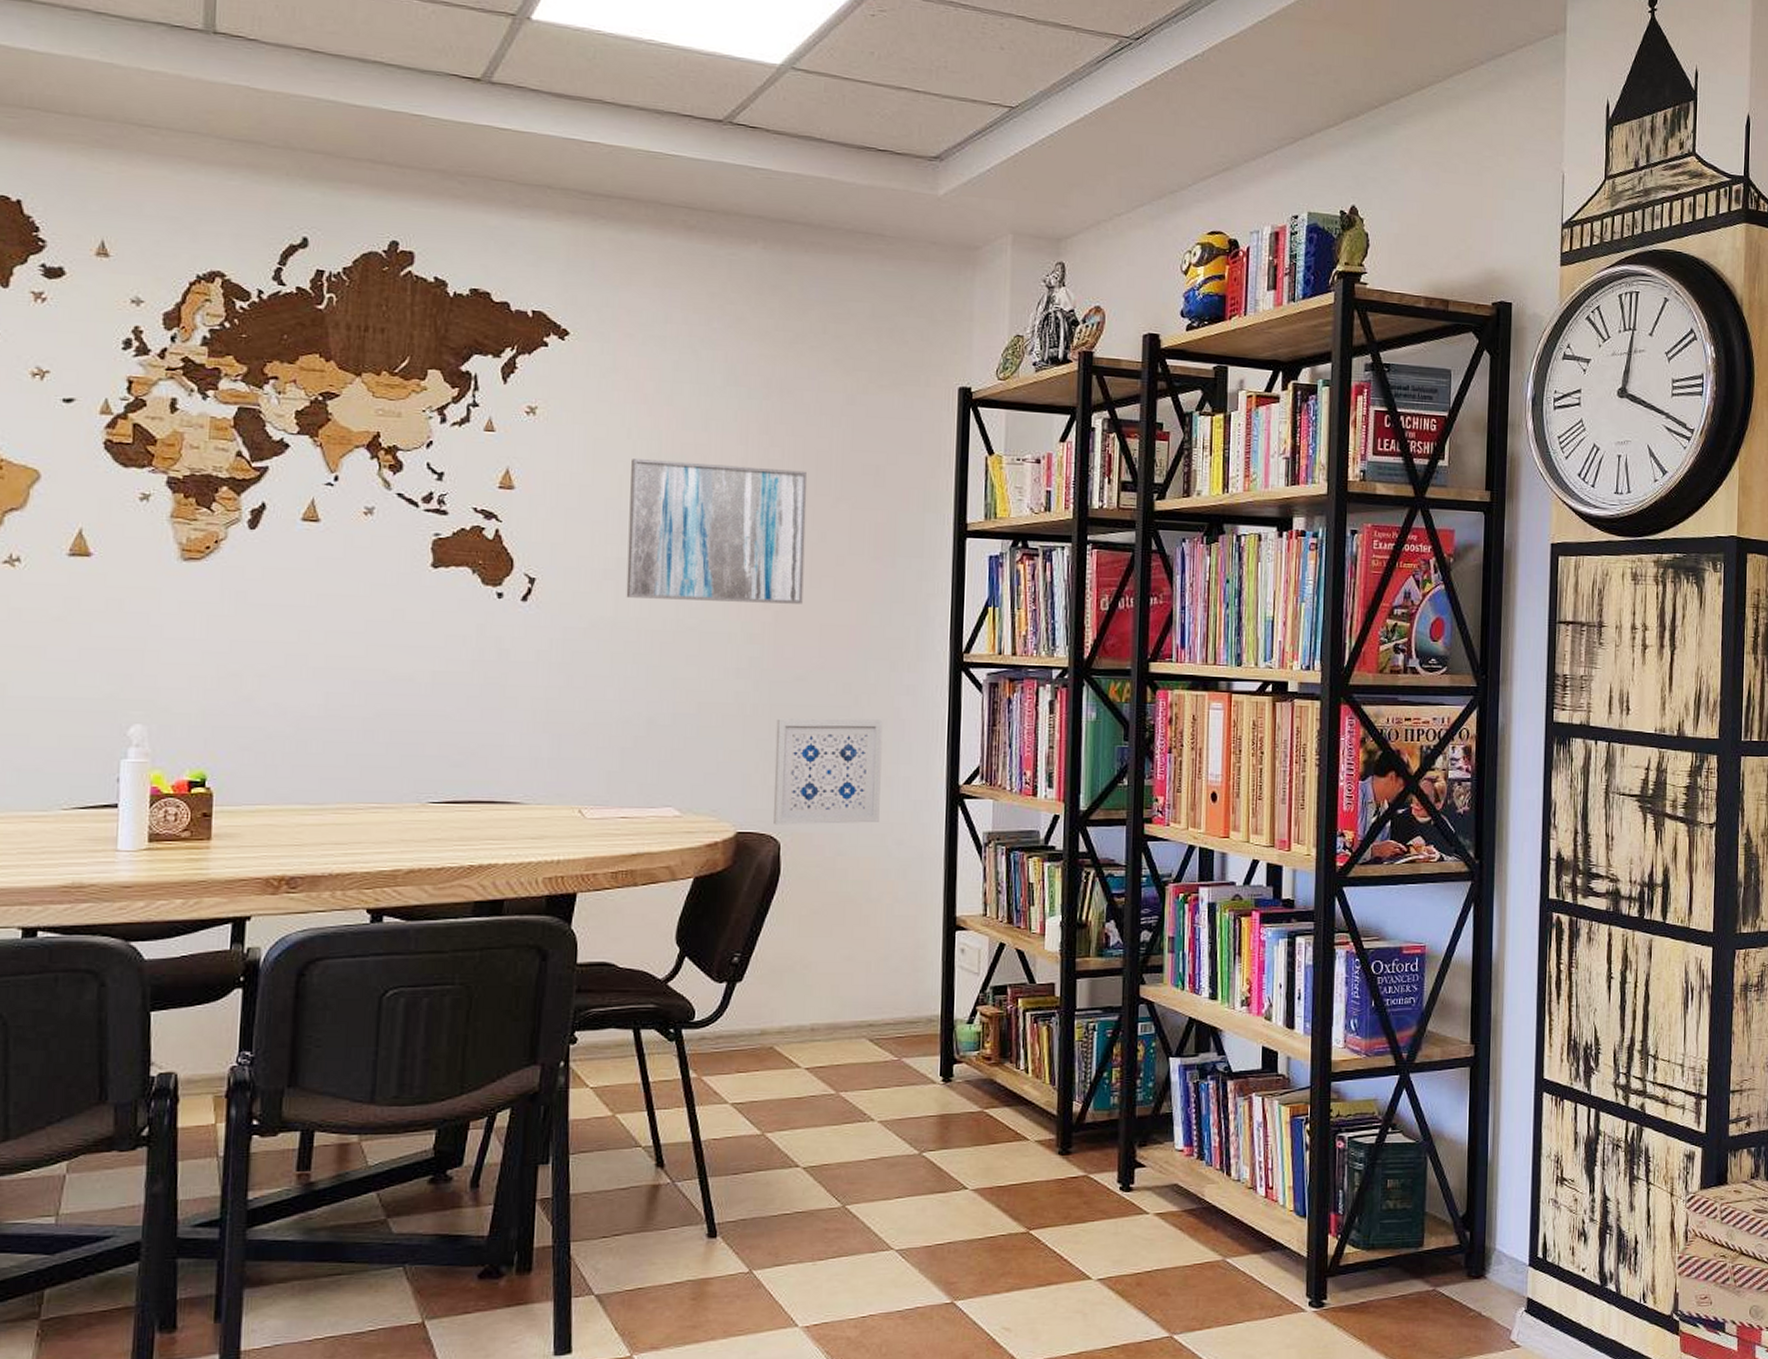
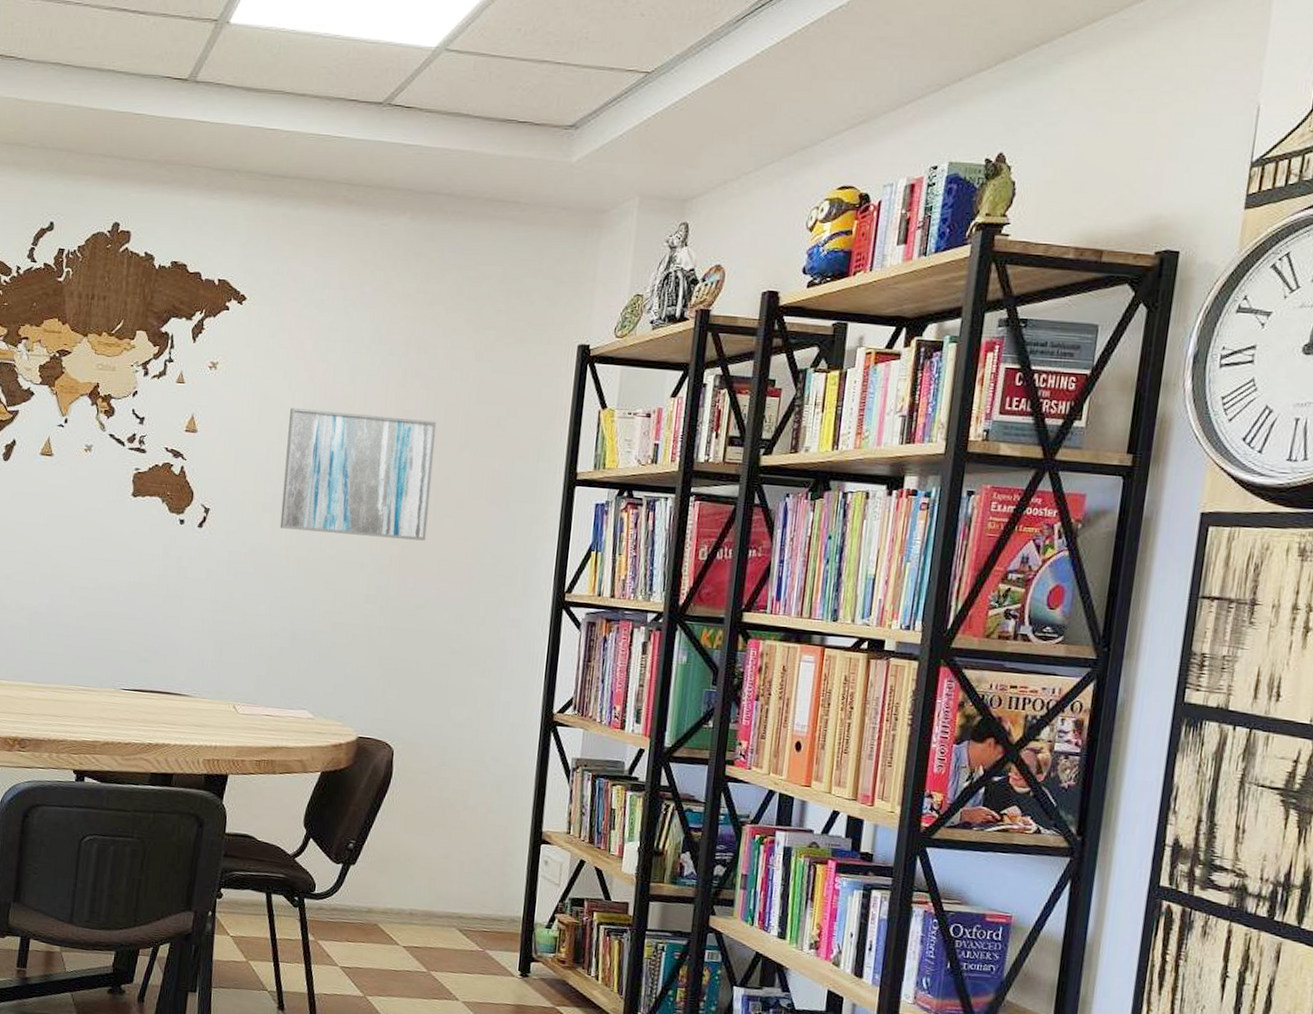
wall art: present [773,718,883,825] -> none [389,641,489,740]

